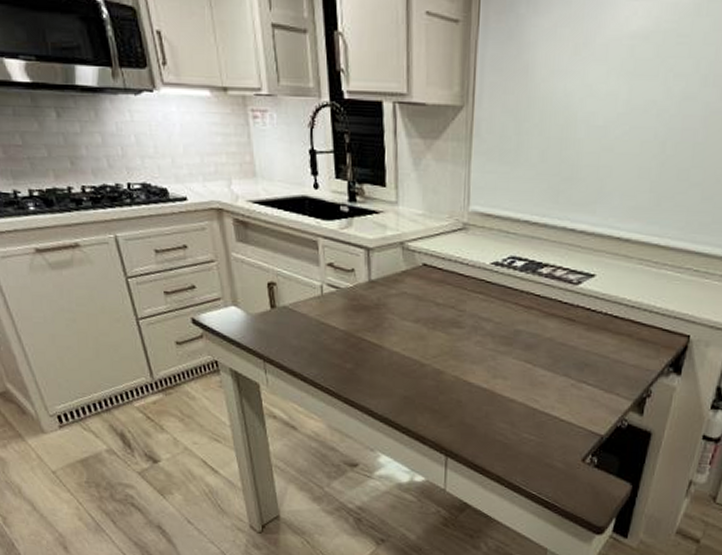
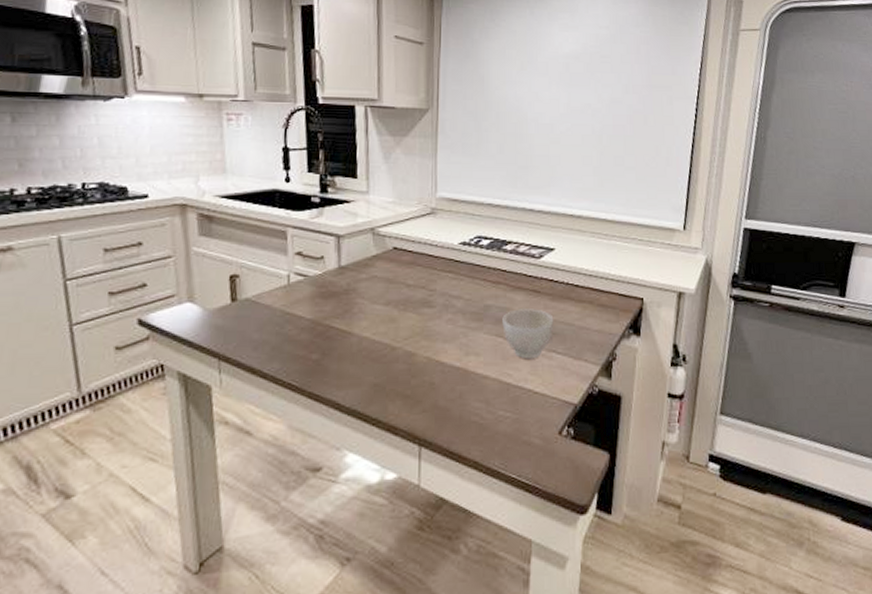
bowl: none [532,336,587,388] -> present [502,309,554,359]

